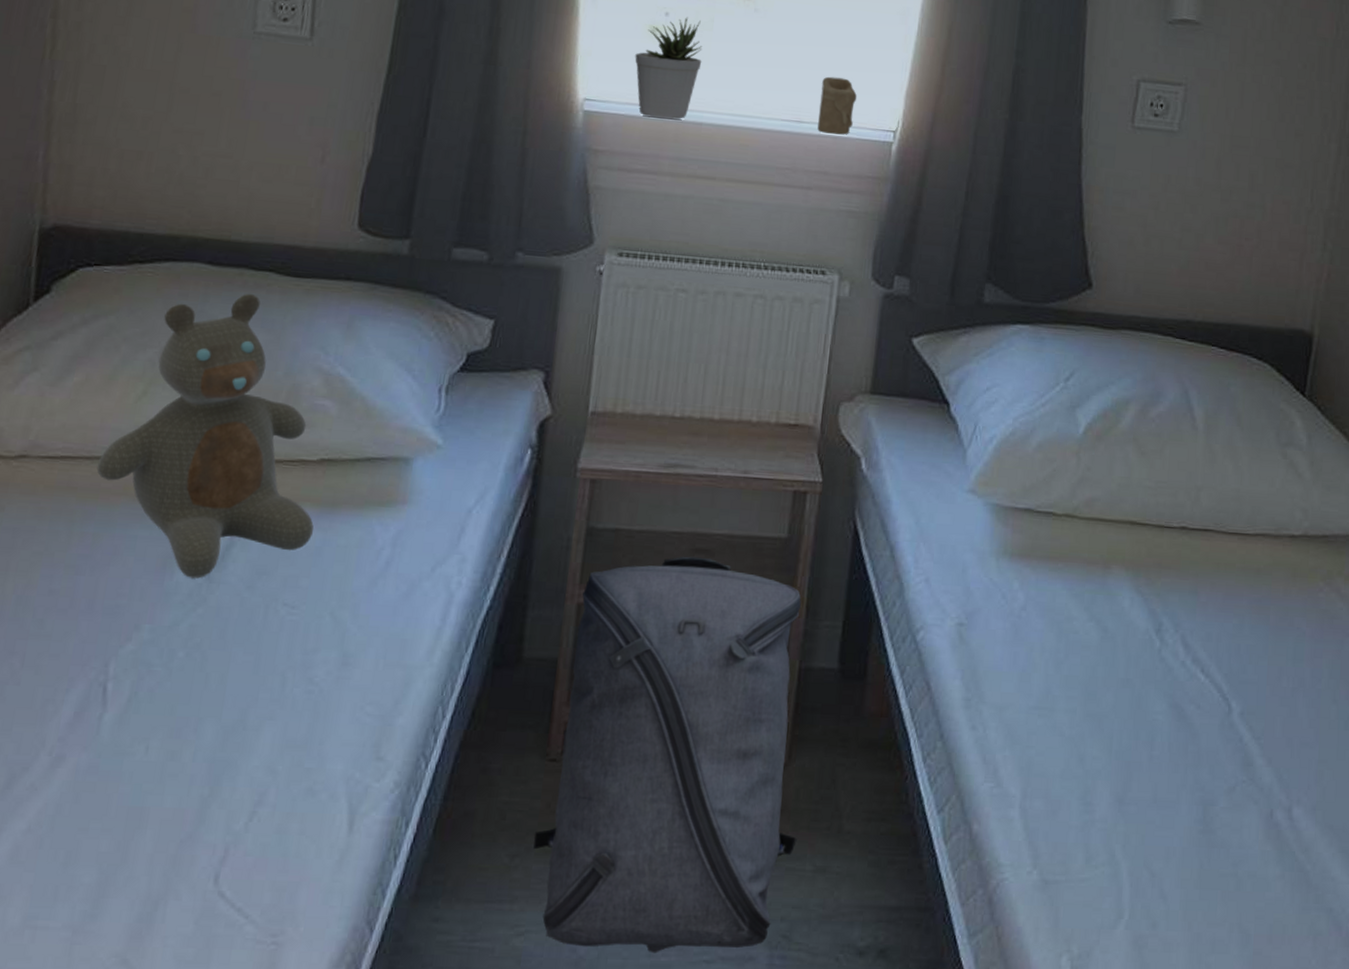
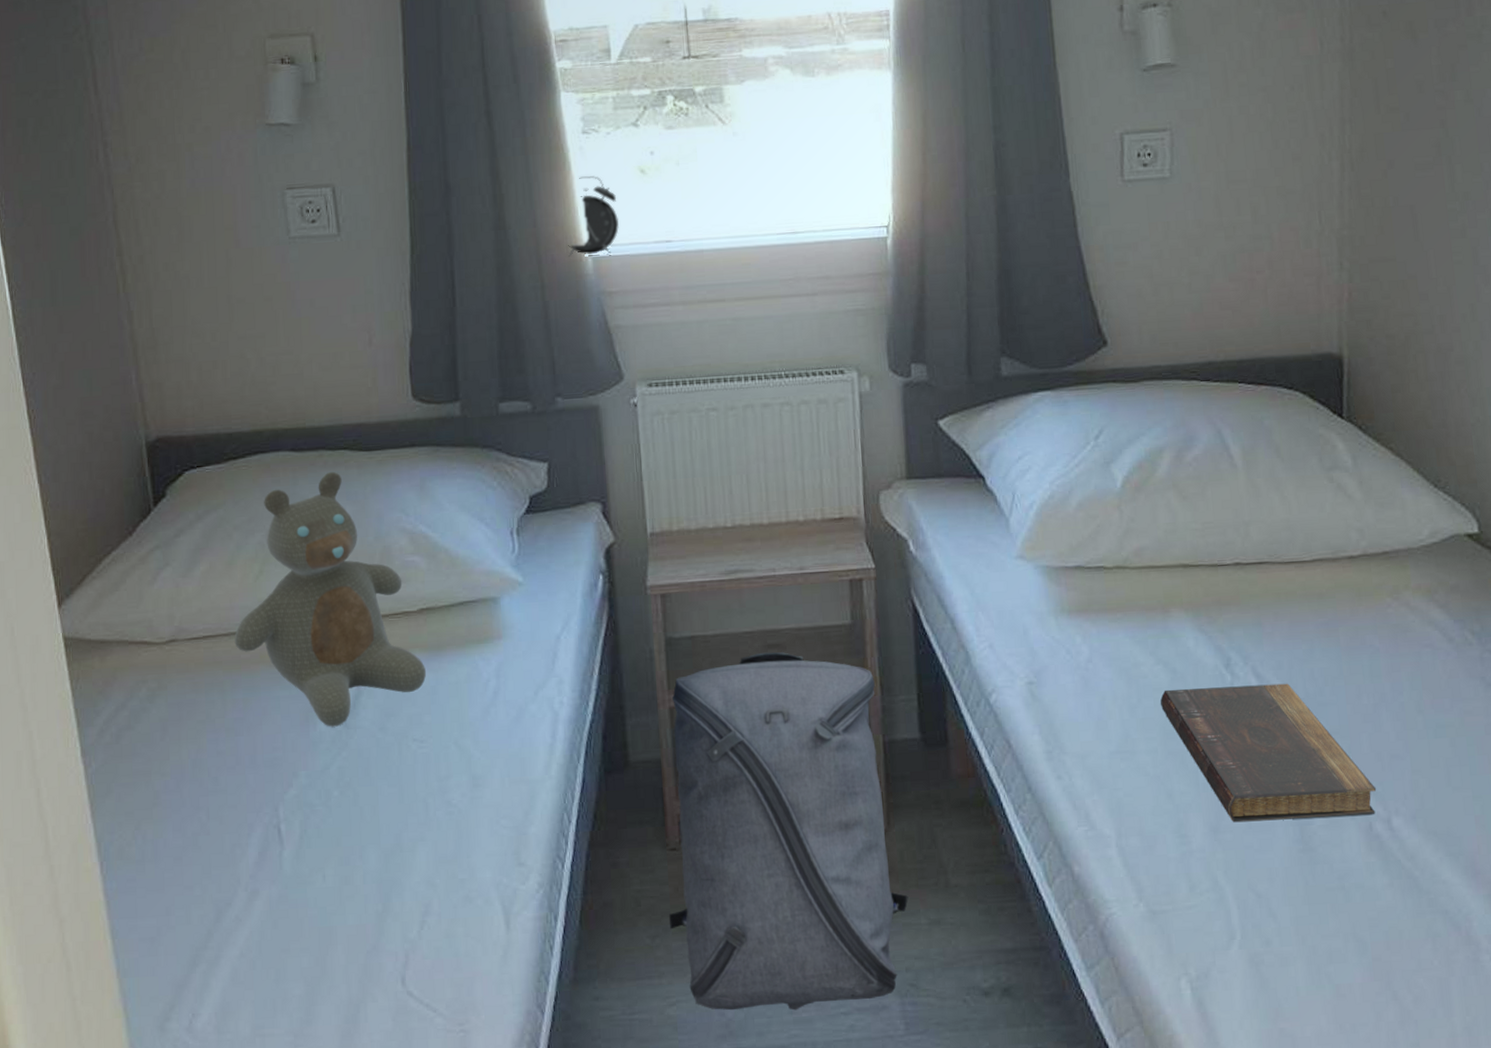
alarm clock: none [559,25,622,111] -> present [568,176,619,258]
potted plant: present [635,17,703,120] -> none [629,152,693,253]
candle: present [817,76,857,136] -> none [809,183,846,240]
book: none [1086,648,1283,801] -> present [1160,683,1377,823]

